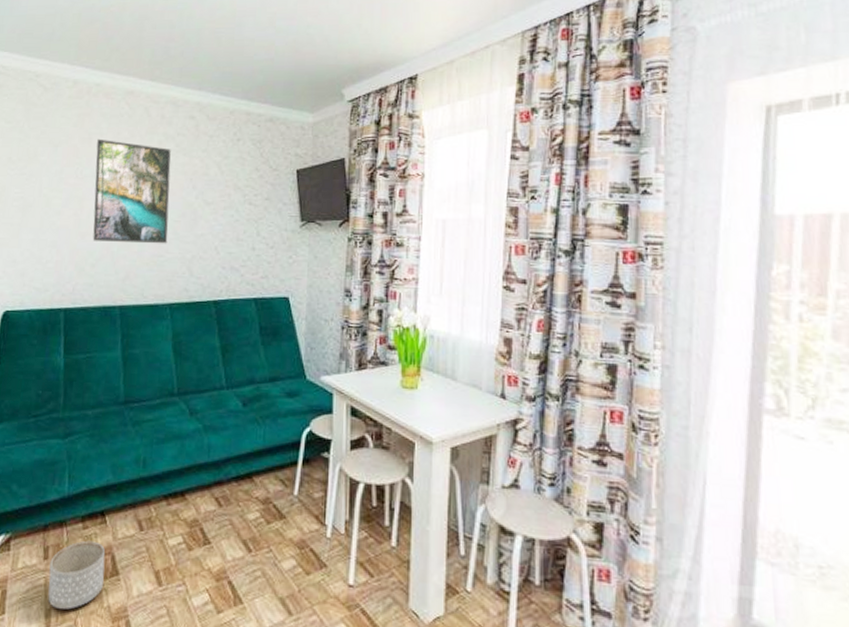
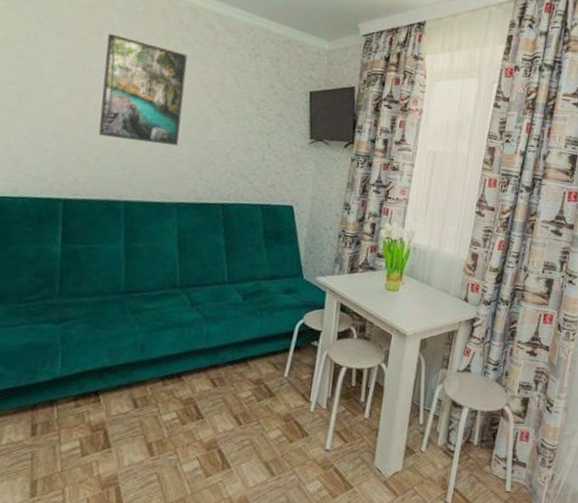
planter: present [48,540,106,610] -> none [34,417,98,480]

